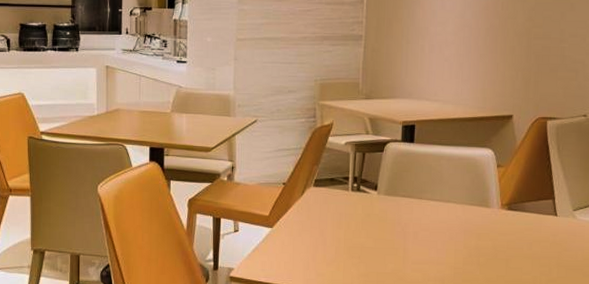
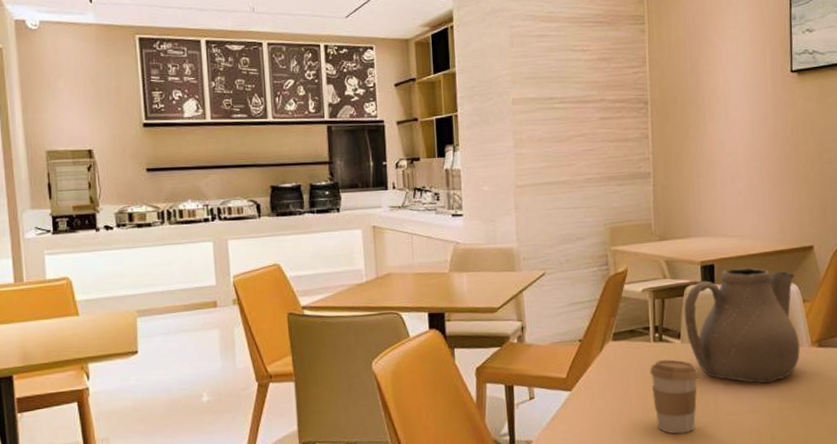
coffee cup: none [345,208,391,276] -> present [649,359,699,434]
teapot: none [382,130,491,239] -> present [684,267,801,384]

